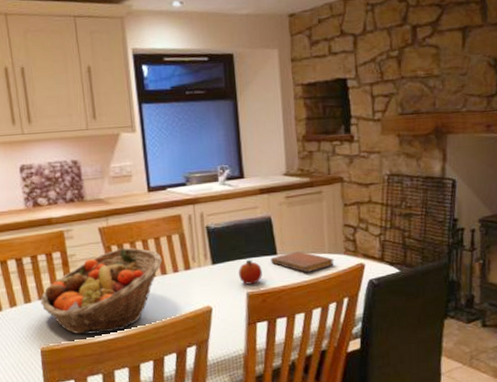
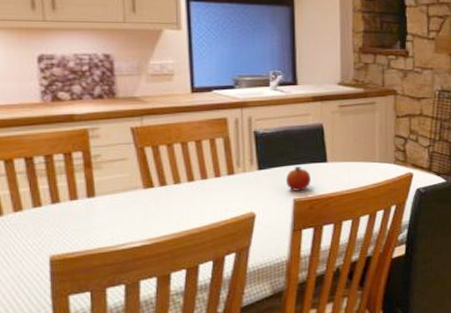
fruit basket: present [40,248,162,335] -> none [54,150,203,242]
notebook: present [271,251,335,272] -> none [320,159,384,180]

